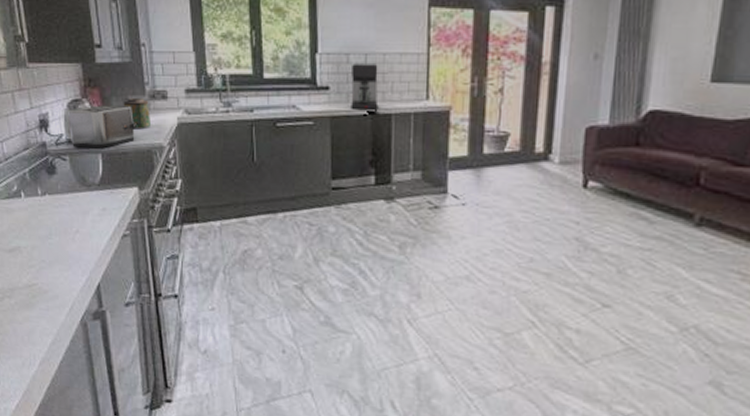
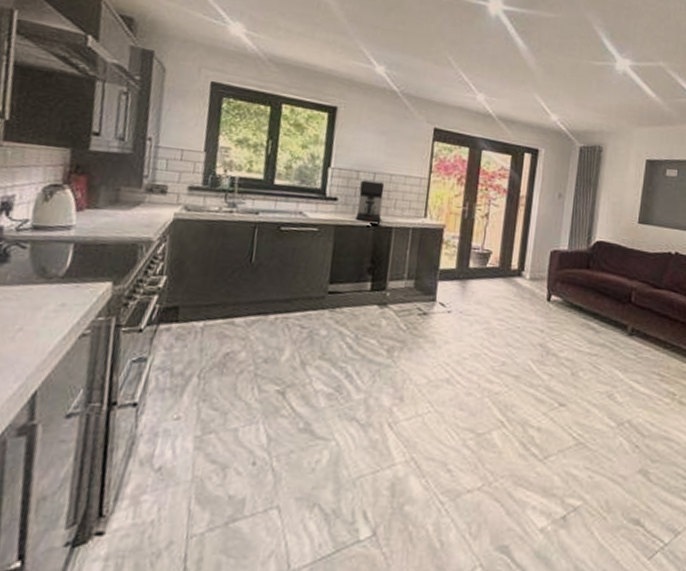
toaster: present [67,105,137,149] -> none [37,193,125,239]
canister: present [123,97,152,130] -> none [112,189,145,223]

